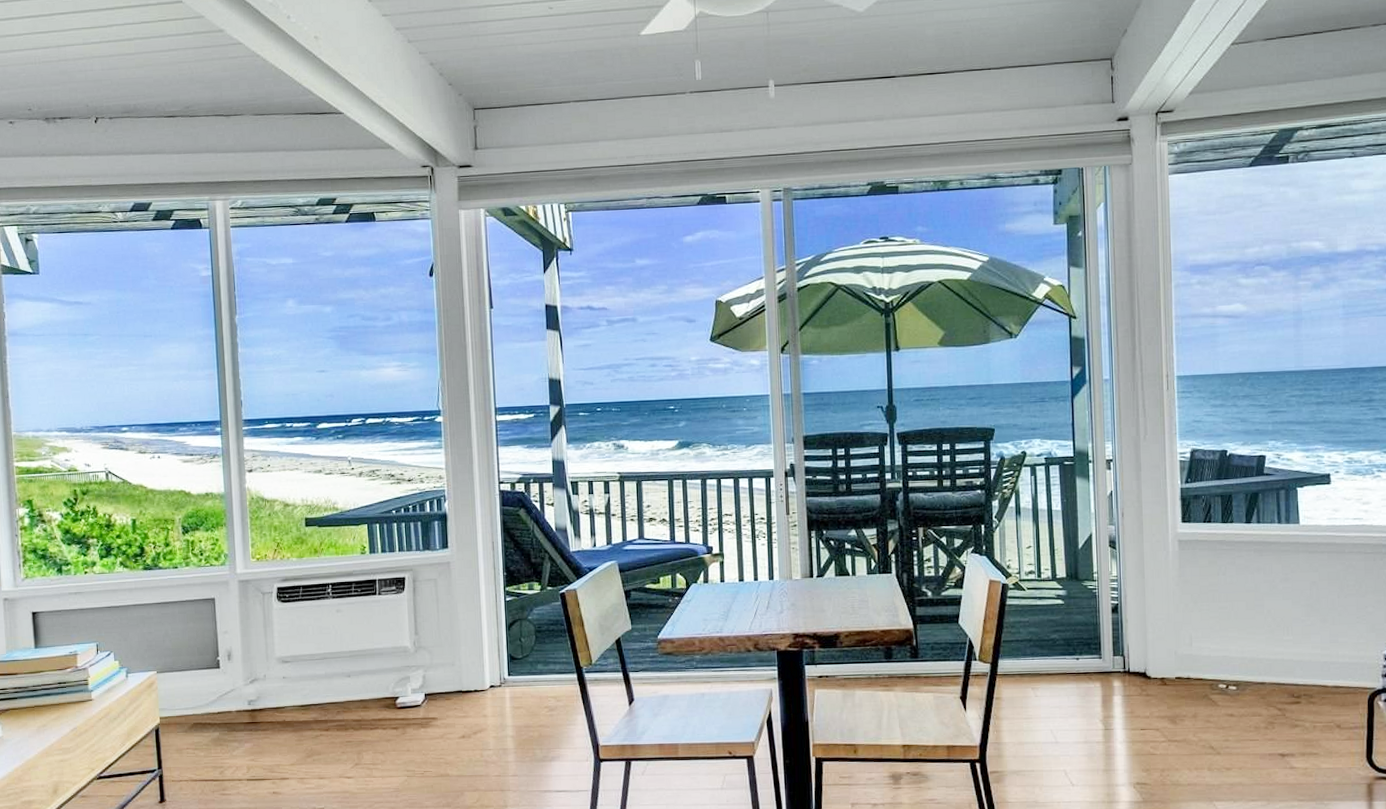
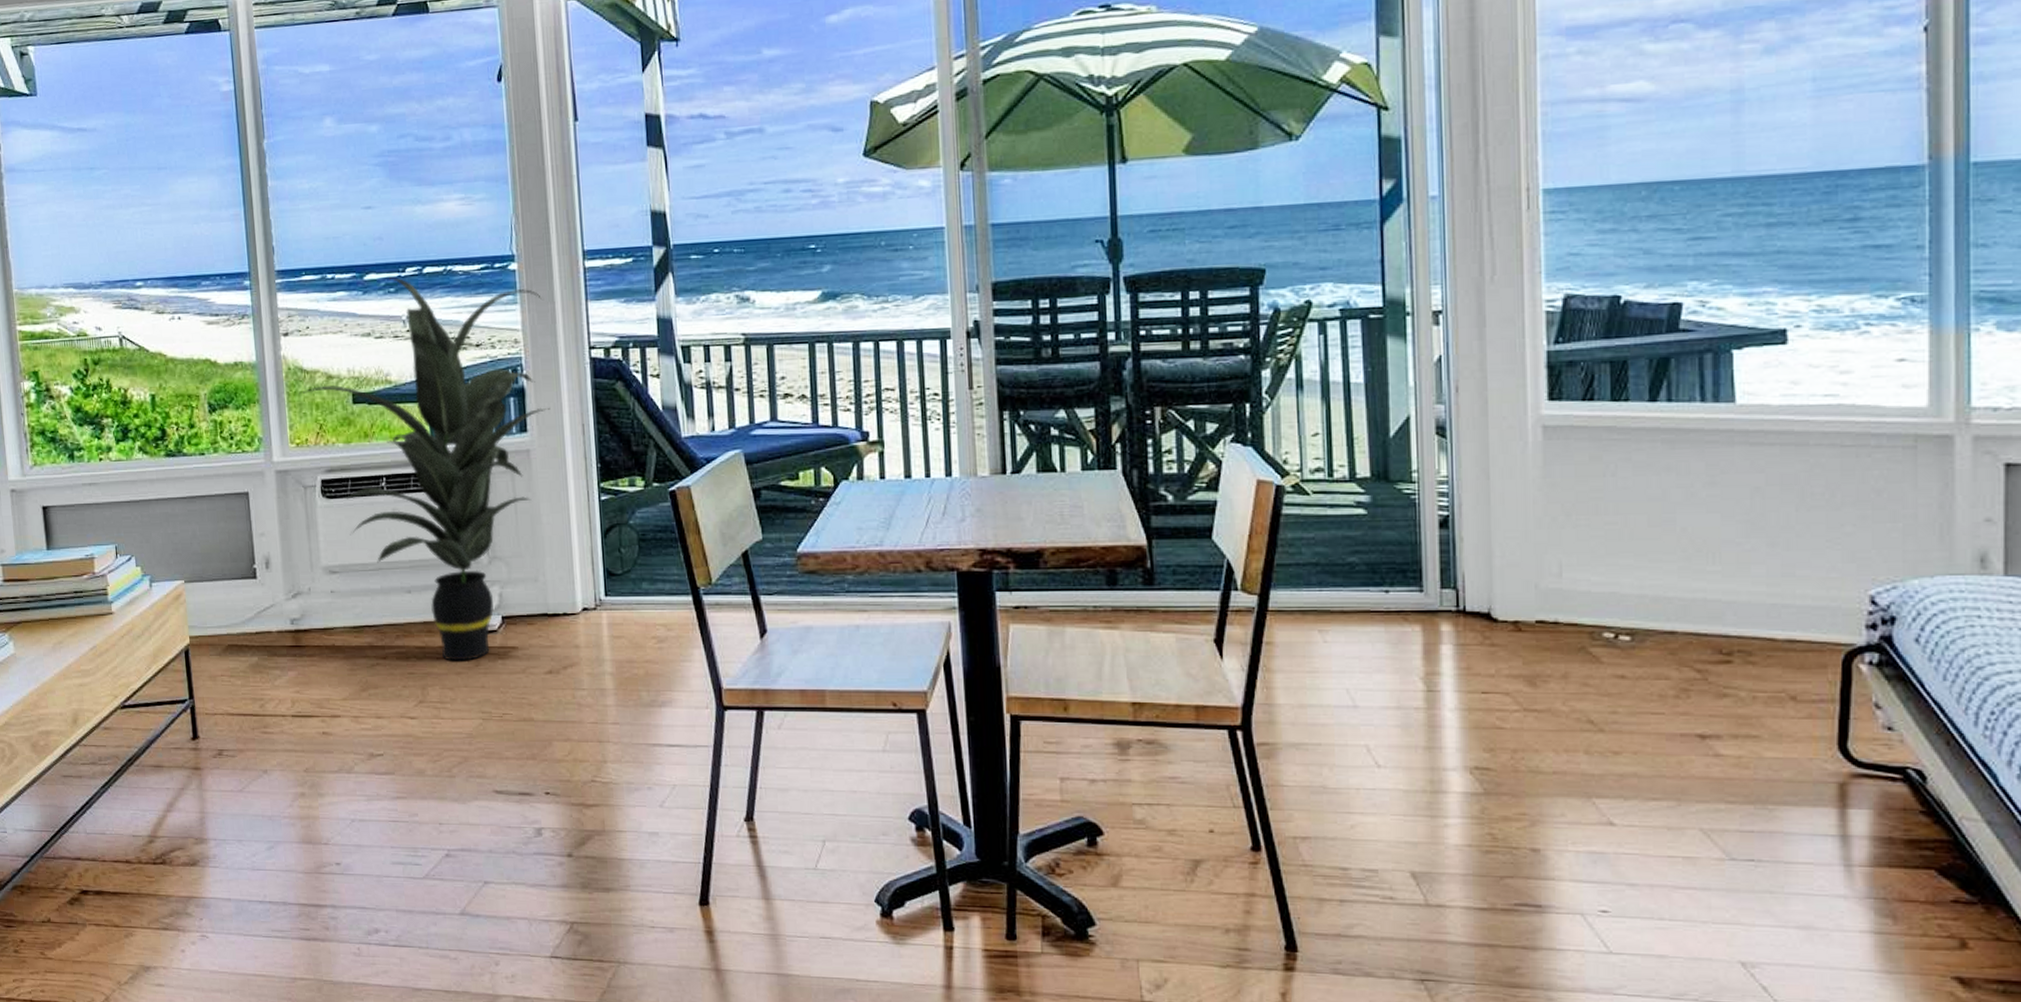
indoor plant: none [260,426,467,731] -> present [298,277,551,661]

